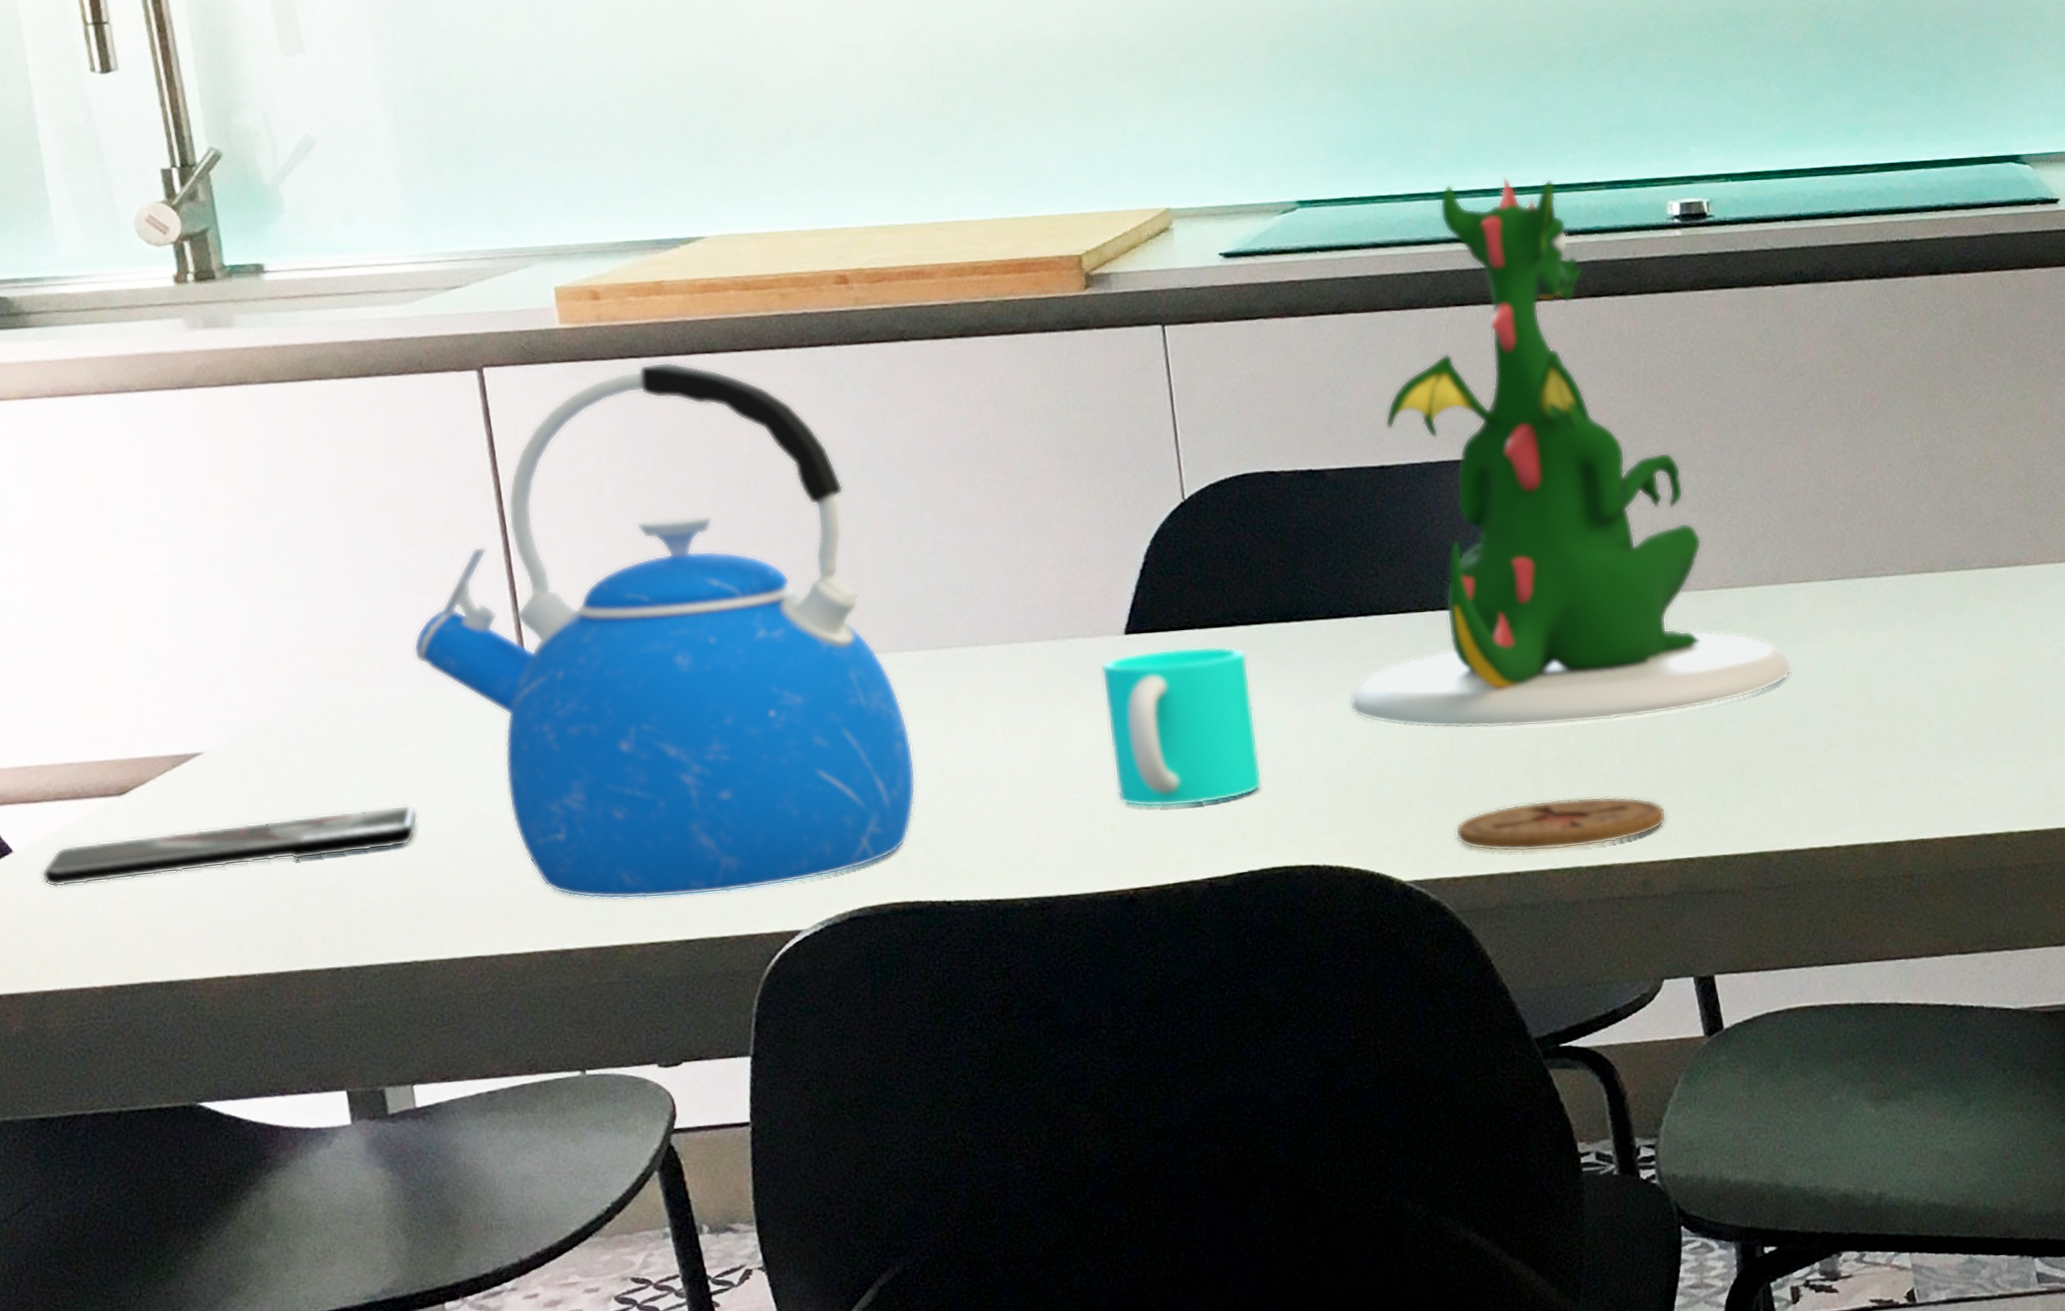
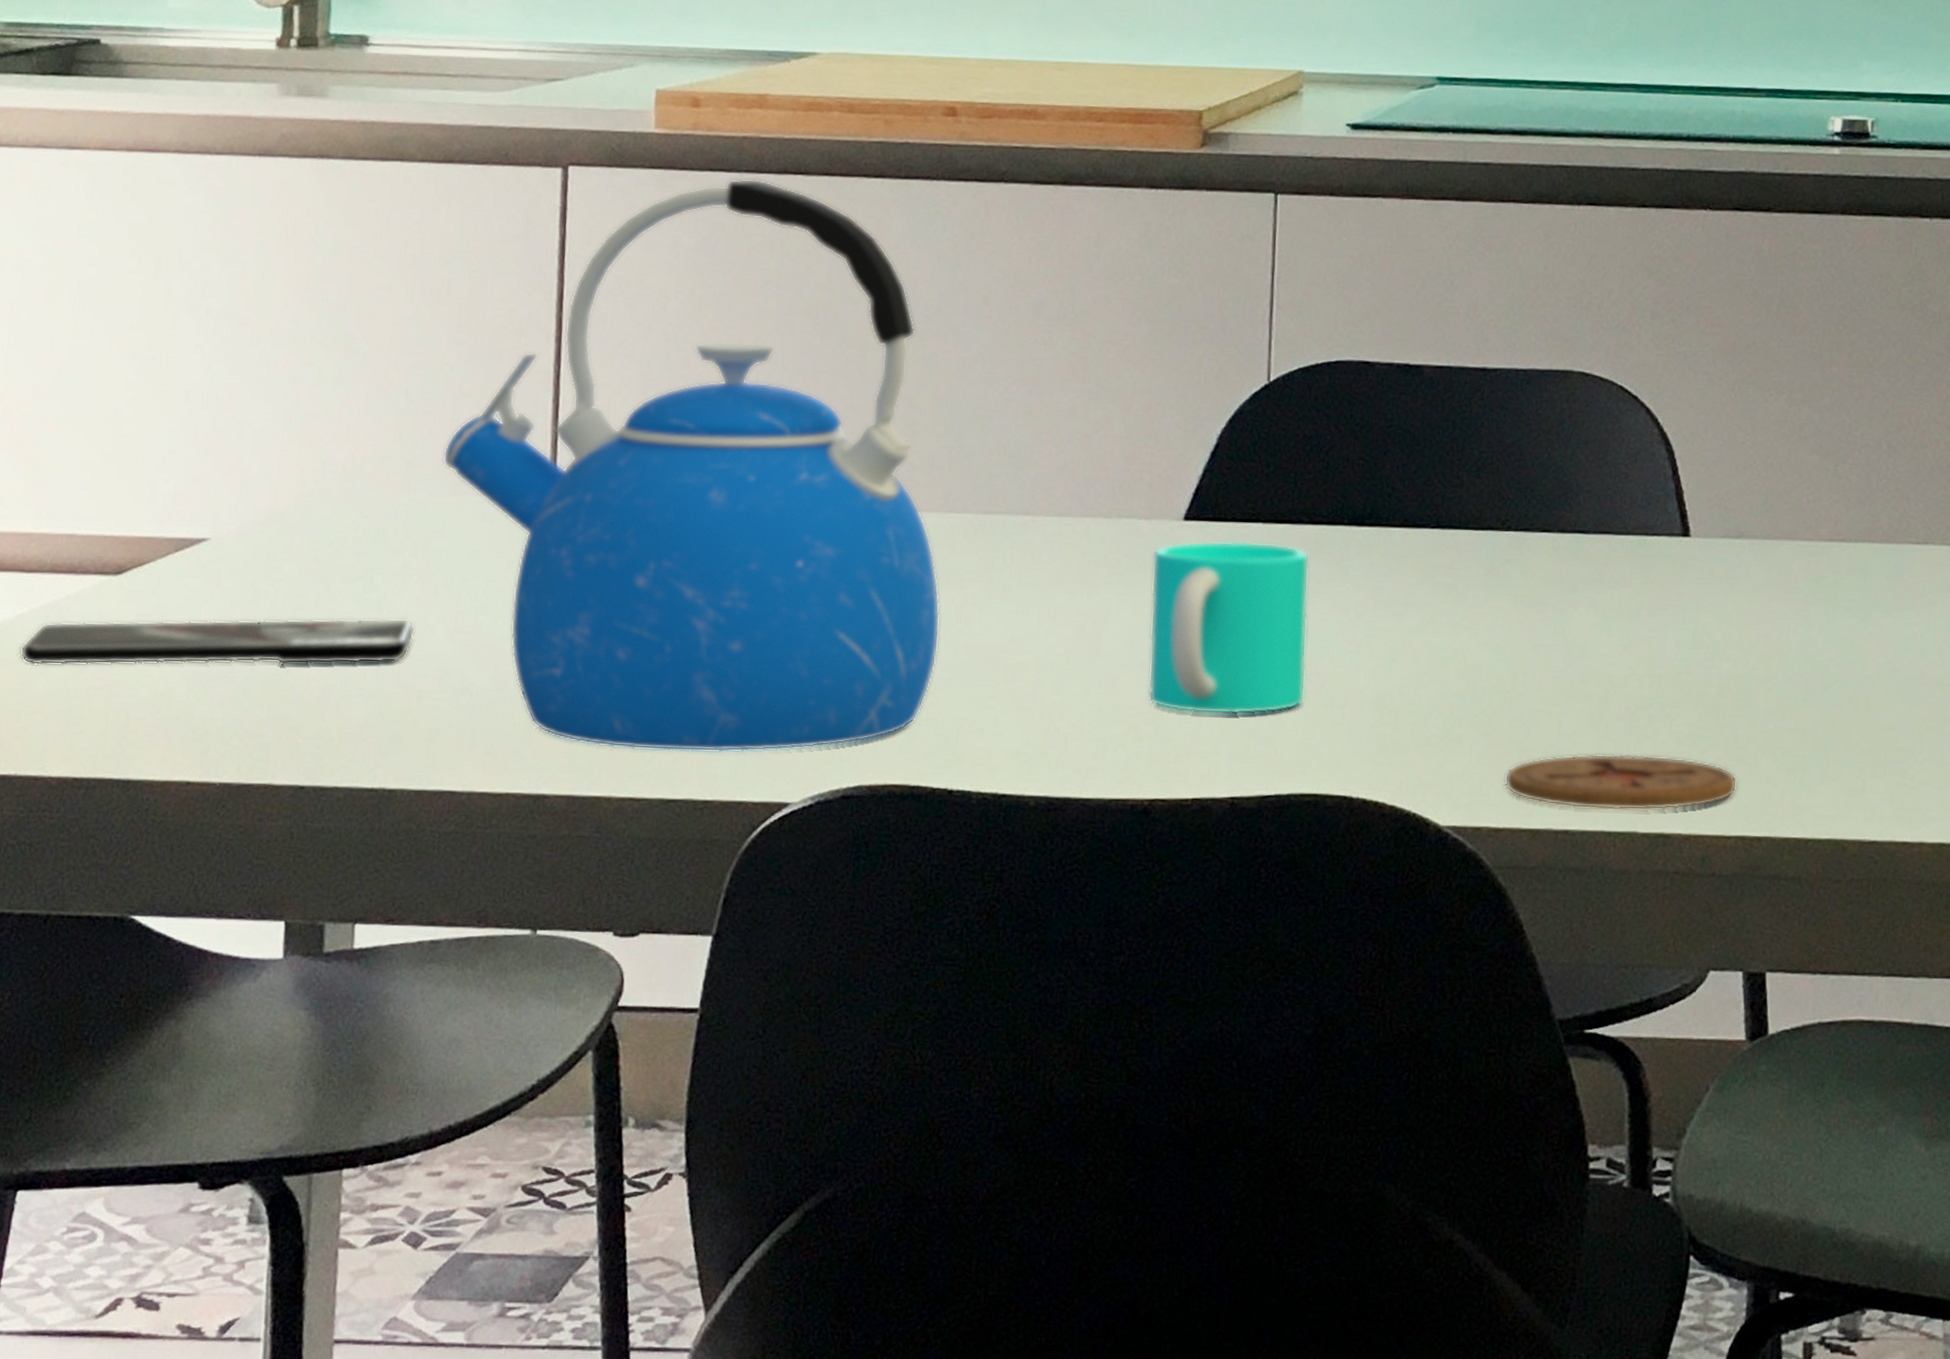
dragon figurine: present [1349,177,1793,729] -> none [1411,73,1898,673]

